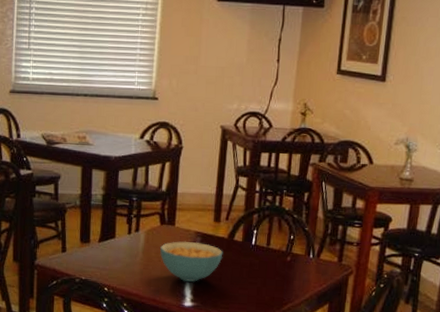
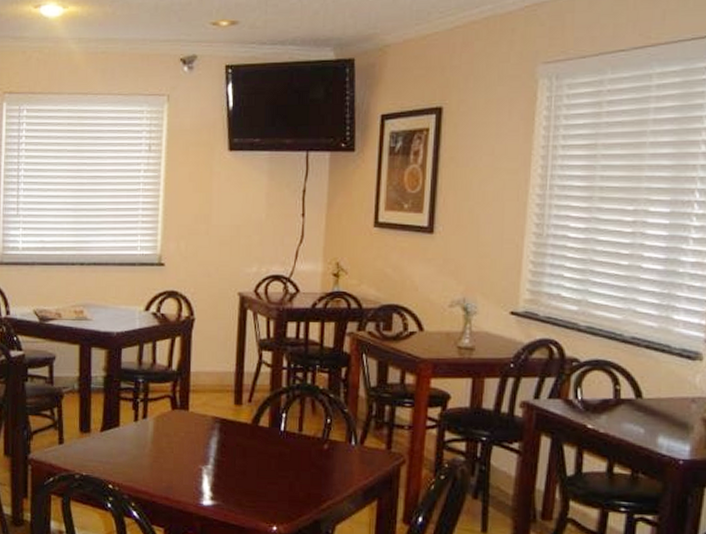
cereal bowl: present [160,241,223,282] -> none [172,428,247,476]

